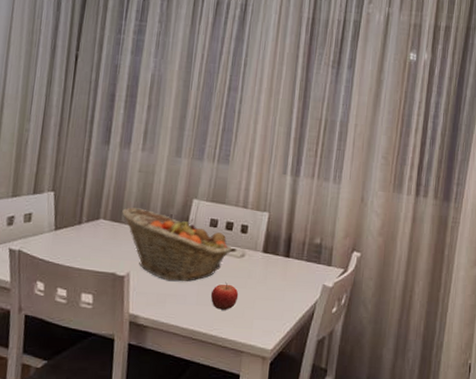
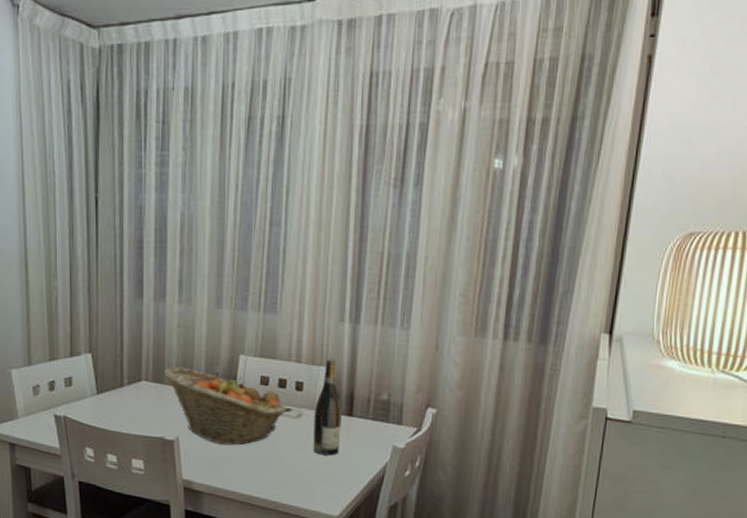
fruit: present [210,281,239,310] -> none [267,444,298,475]
wine bottle: none [253,206,281,293] -> present [313,359,342,456]

